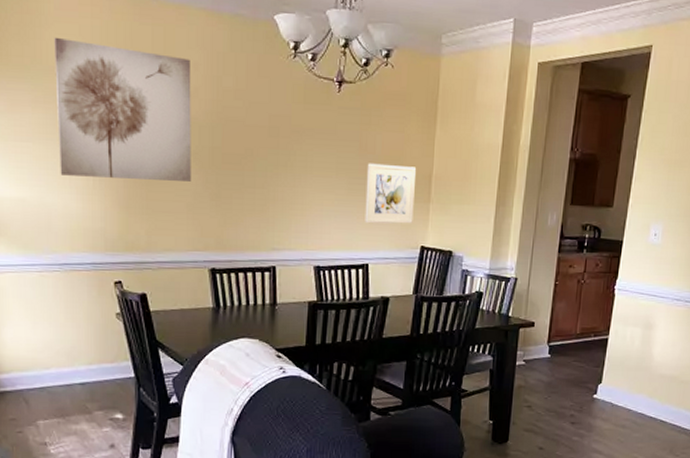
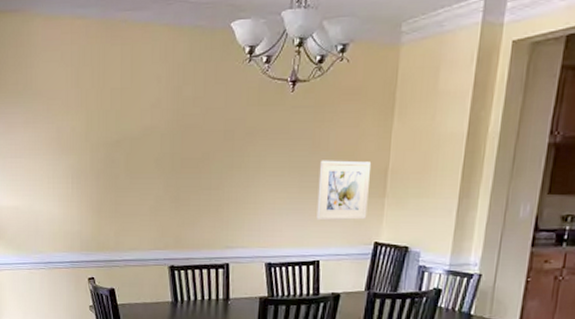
wall art: present [54,37,191,181] -> none [42,64,155,186]

